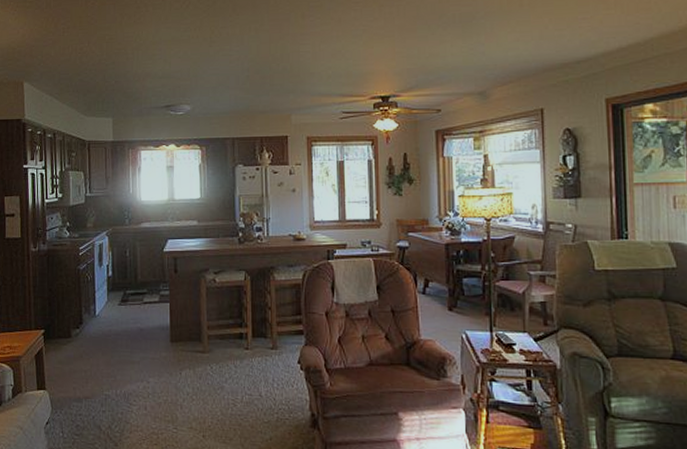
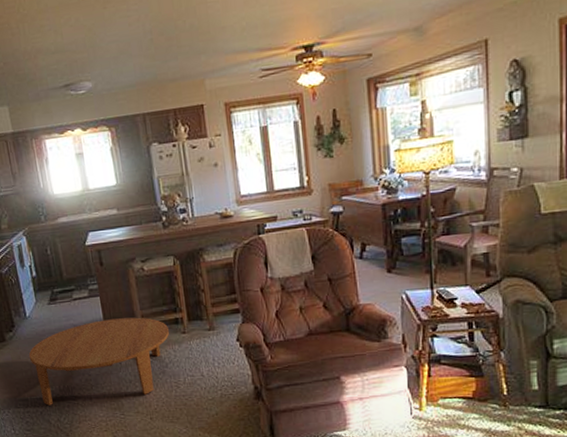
coffee table: none [91,326,232,410] -> present [28,317,169,406]

